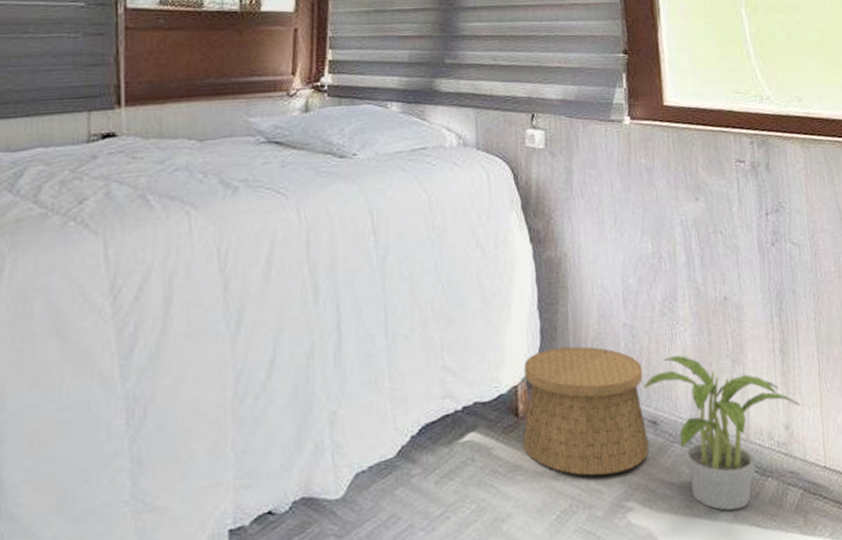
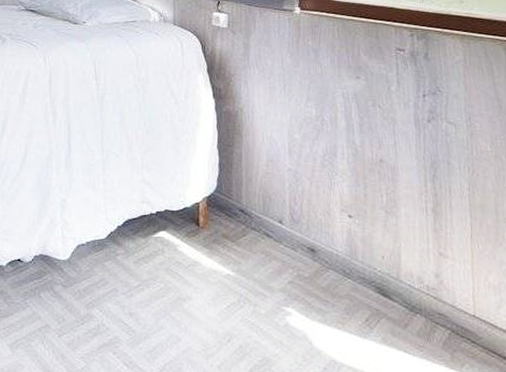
basket: present [523,346,650,476] -> none [202,179,308,283]
potted plant: present [643,355,800,511] -> none [304,200,451,334]

